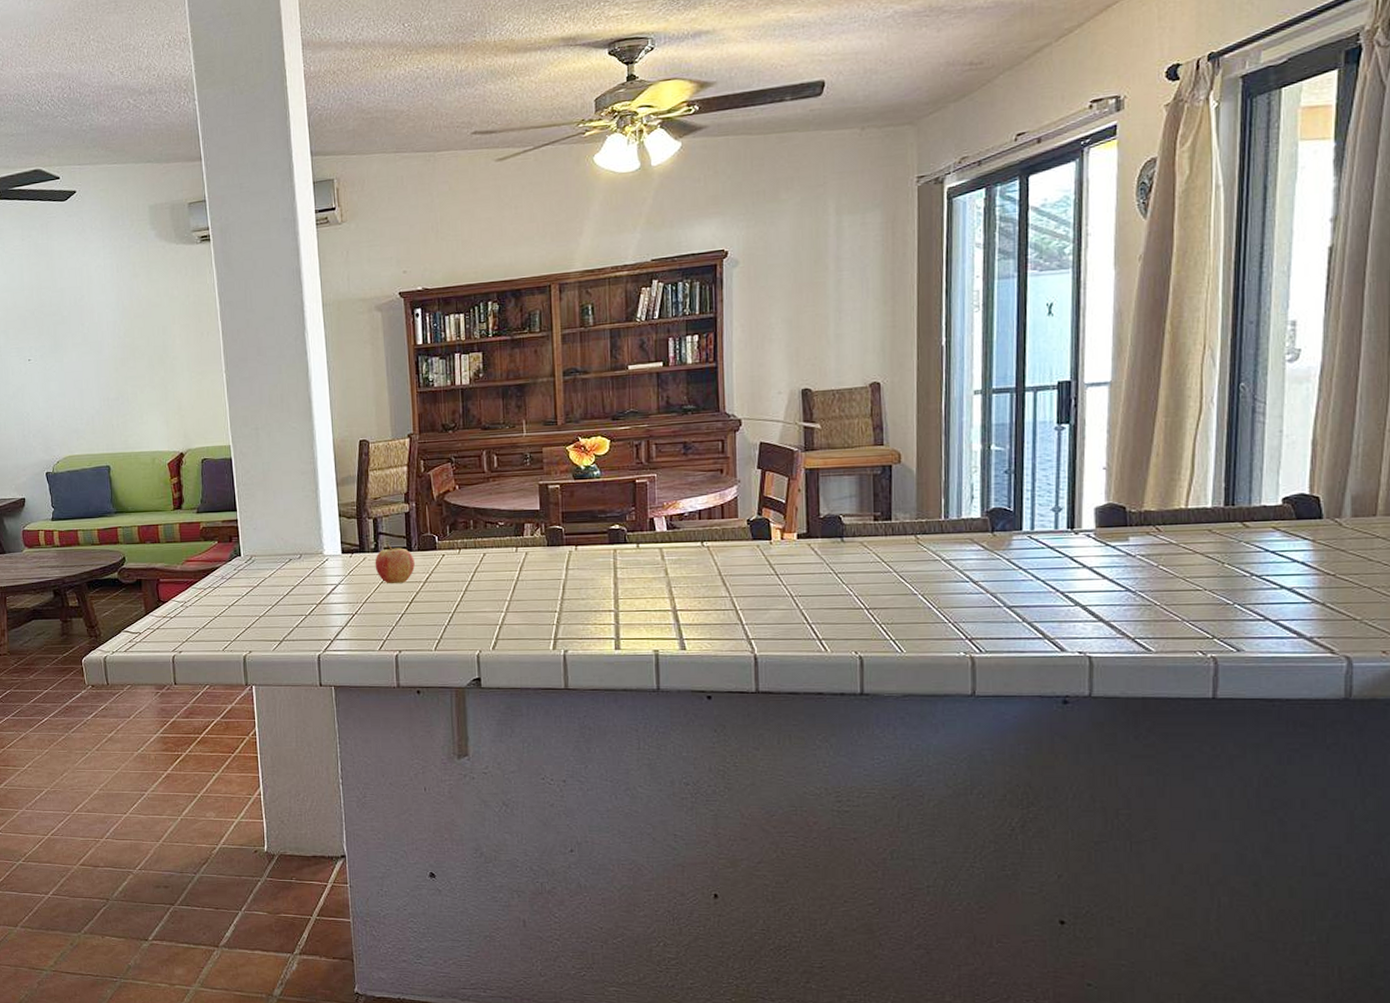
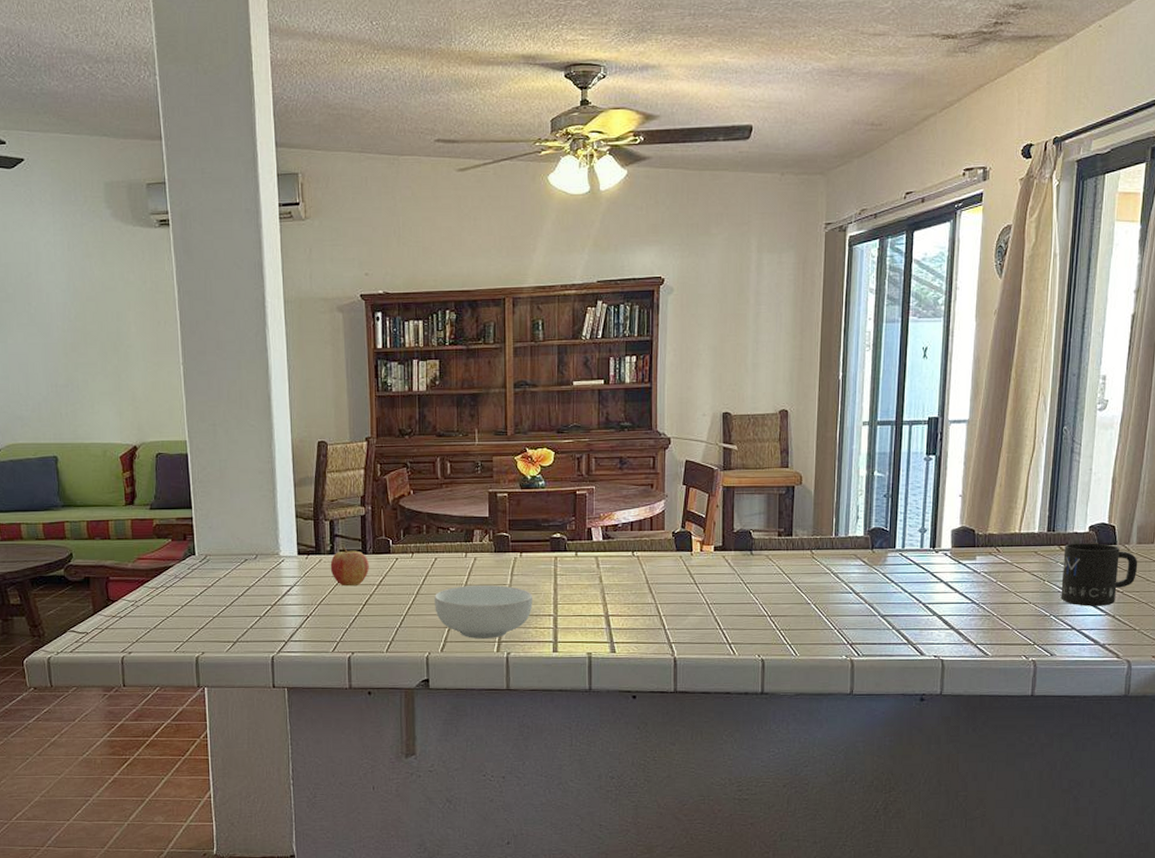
cereal bowl: none [484,579,591,637] -> present [435,584,532,640]
mug: none [1247,517,1355,593] -> present [1061,543,1138,606]

